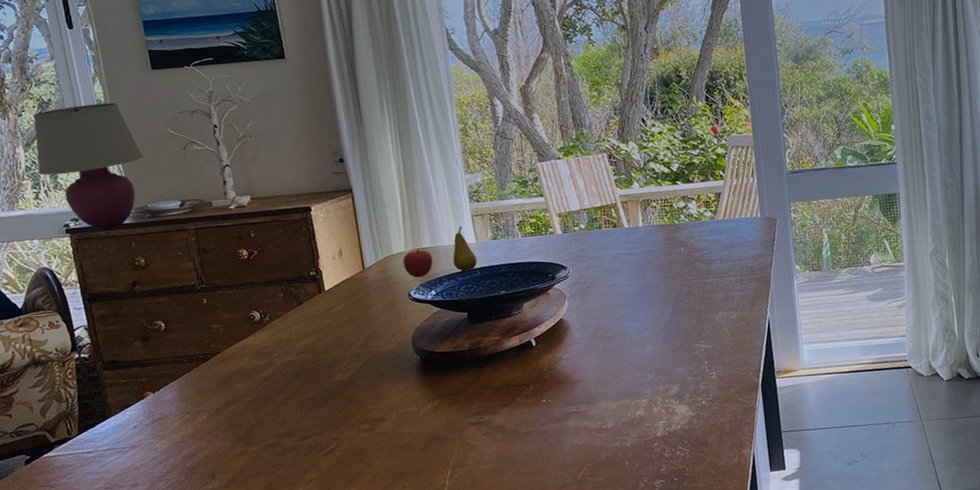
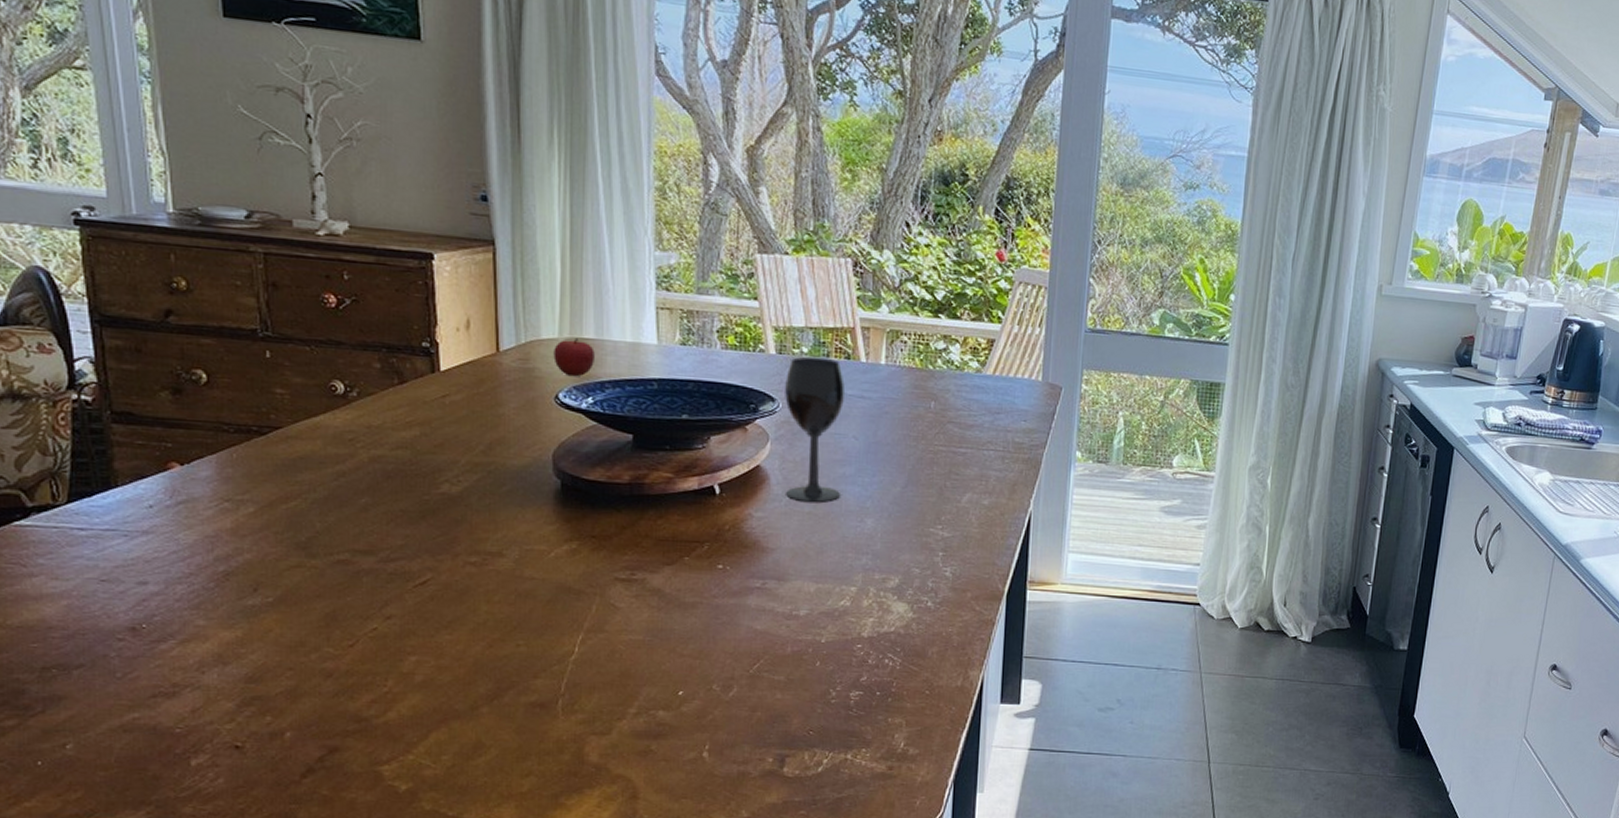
table lamp: present [33,102,143,230] -> none [39,44,199,230]
fruit: present [453,226,478,271] -> none [623,318,657,380]
wine glass: none [572,229,624,341] -> present [785,356,846,502]

